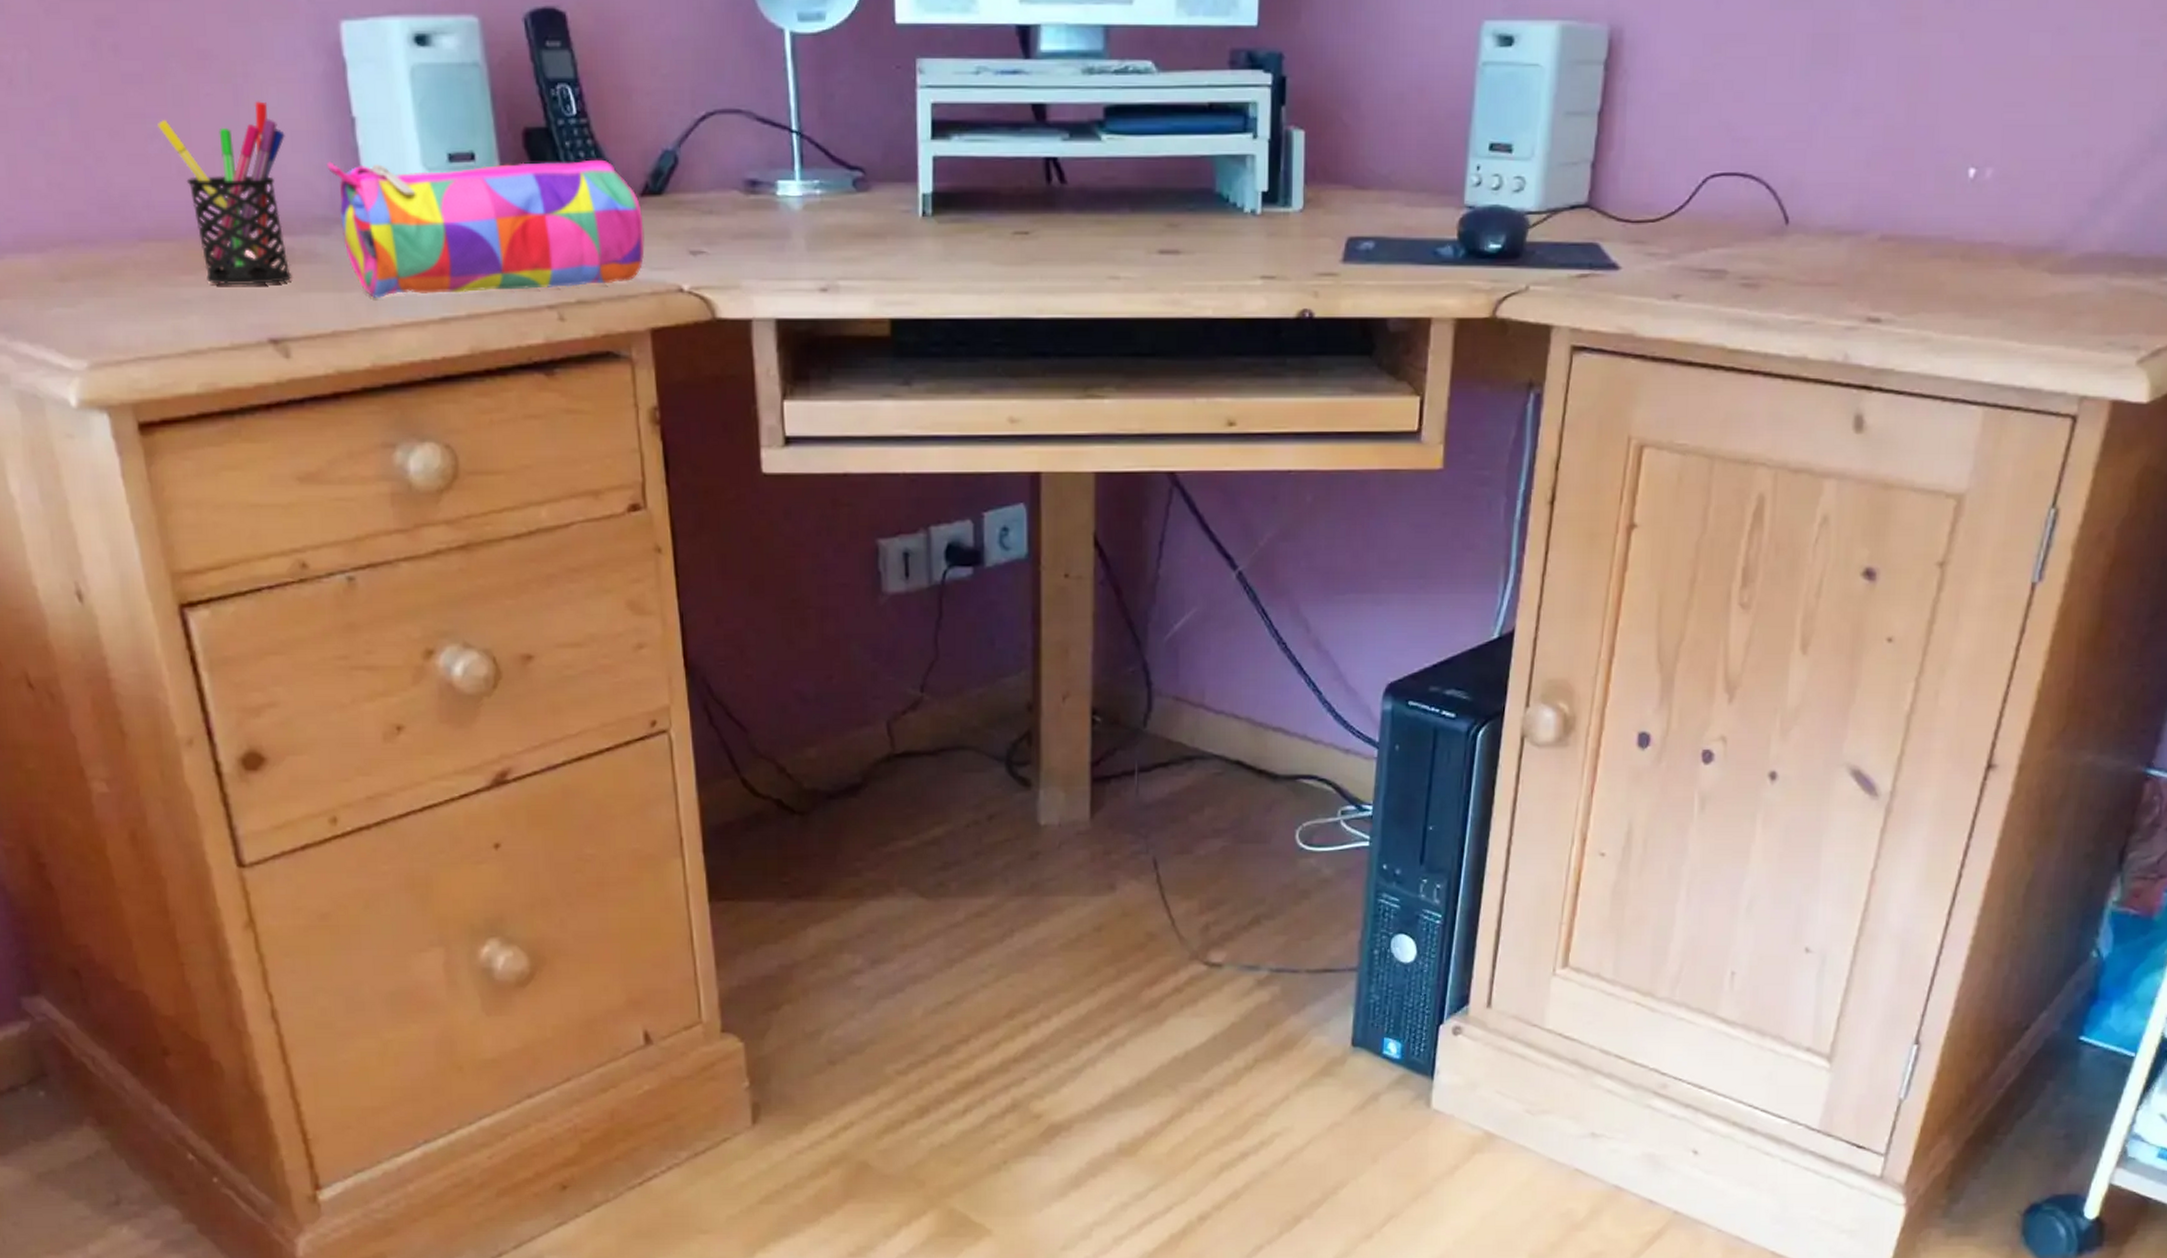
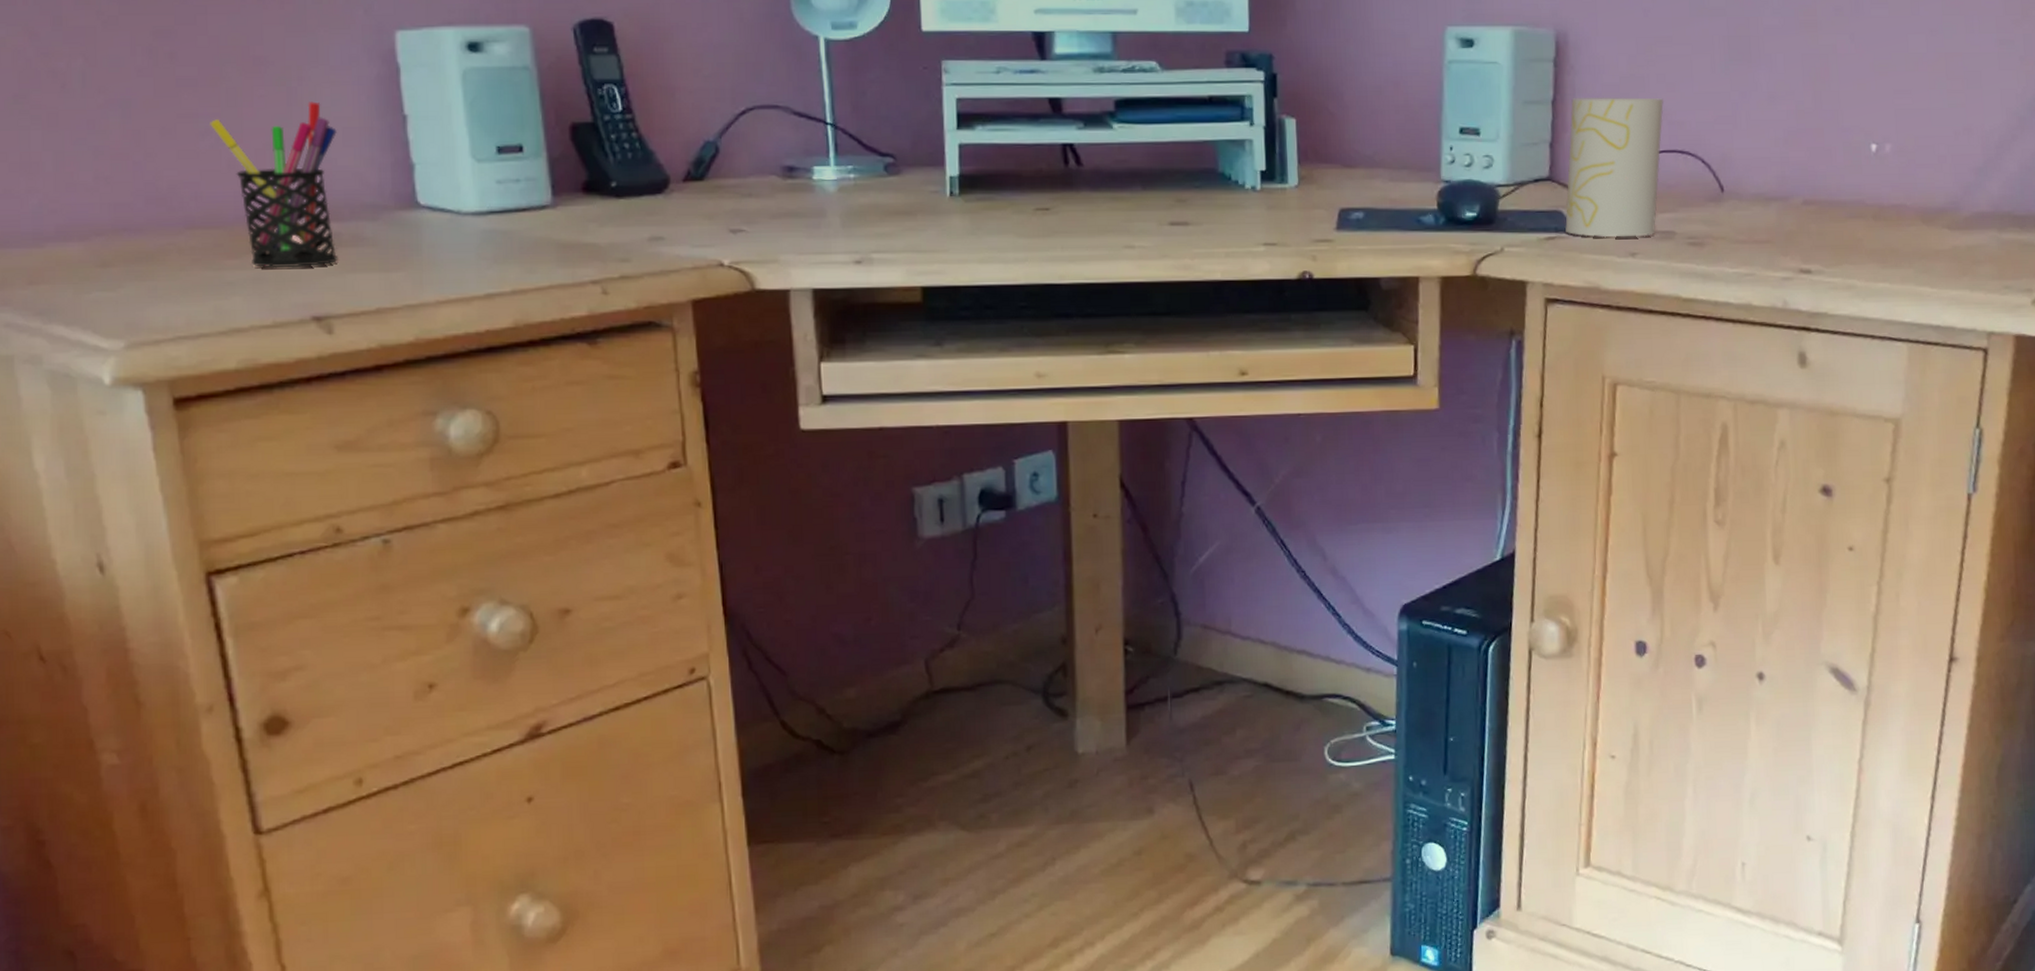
pencil case: present [326,159,645,299] -> none [377,150,687,278]
cup: none [1601,108,1730,276] -> present [1565,97,1664,238]

